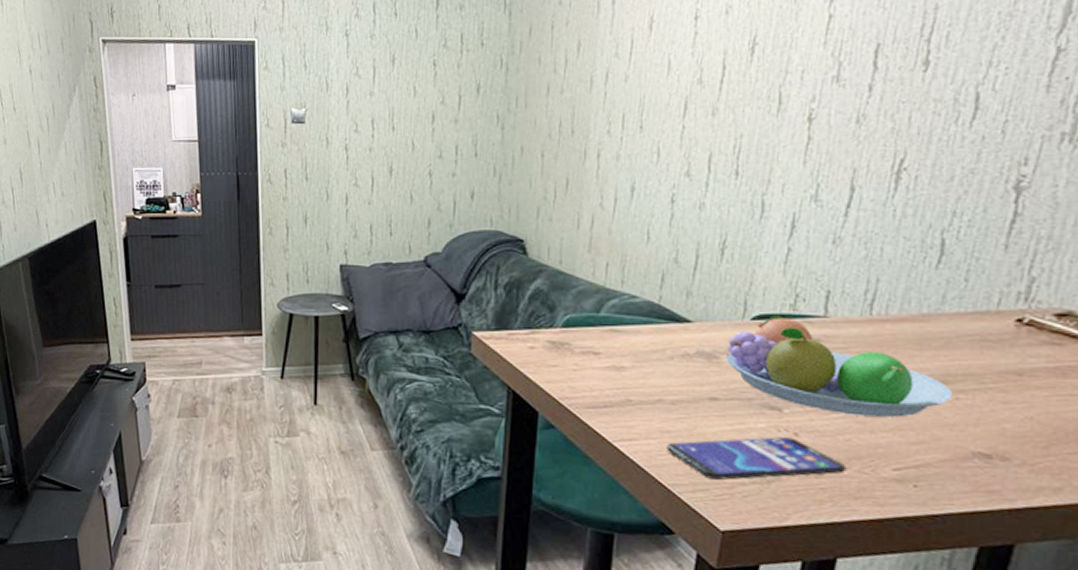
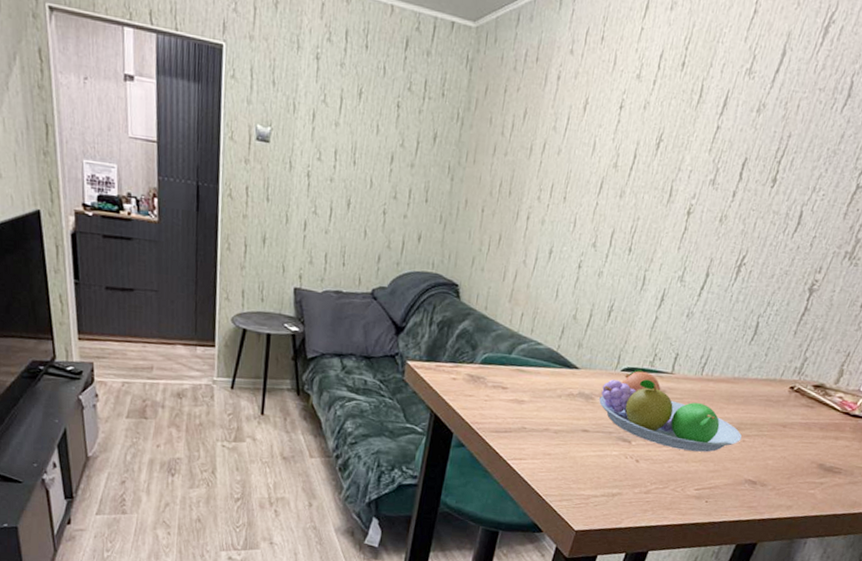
smartphone: present [666,437,847,480] -> none [546,462,666,493]

